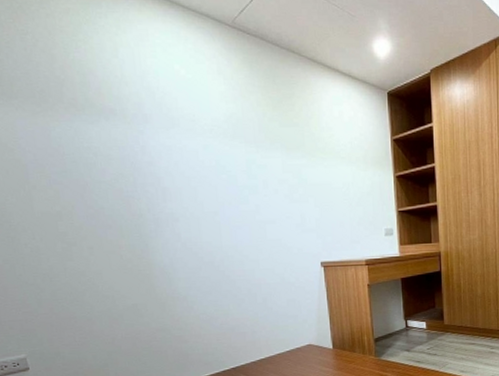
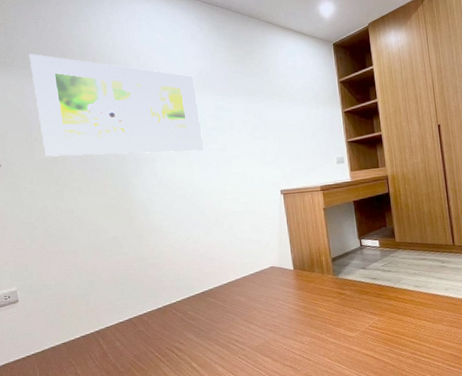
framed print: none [16,79,235,213] -> present [28,53,204,157]

